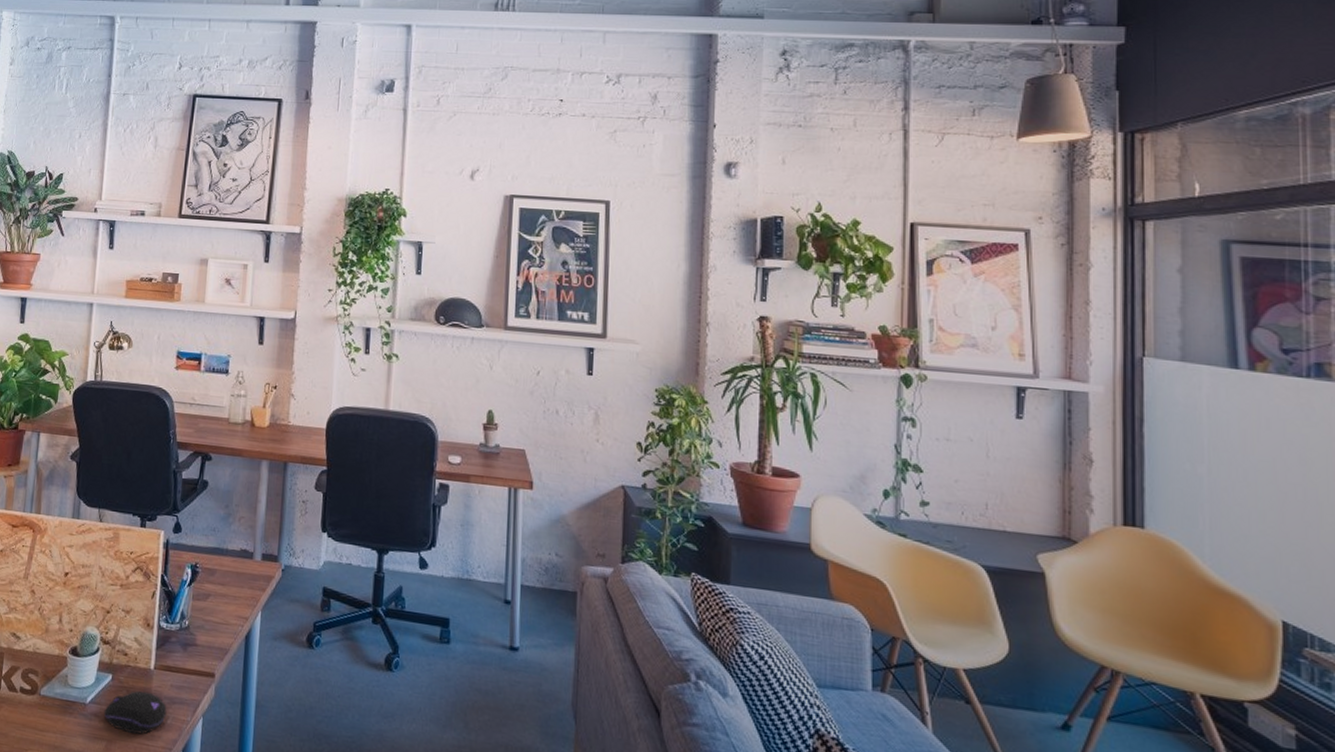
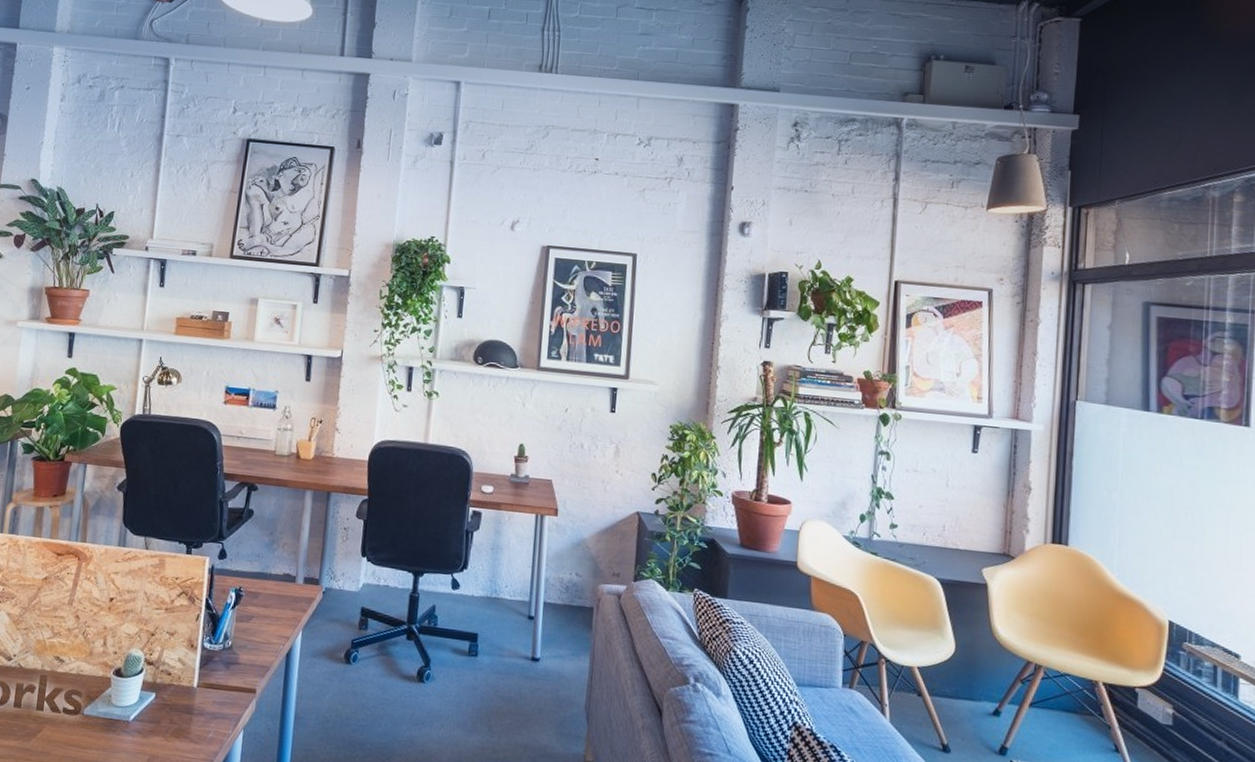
computer mouse: present [103,691,167,735] -> none [146,708,209,748]

